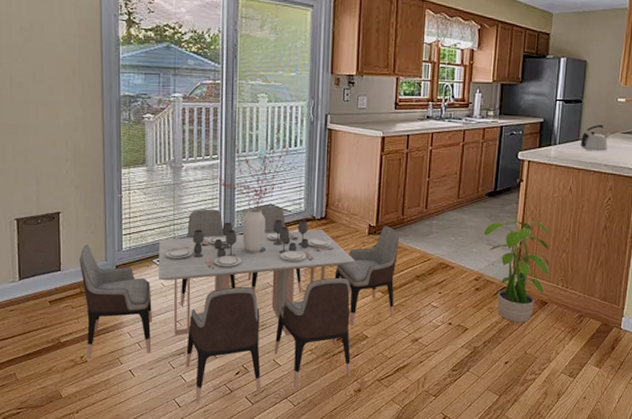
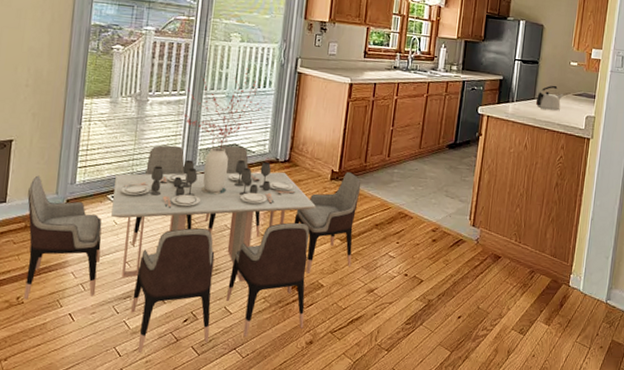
potted plant: present [482,216,550,323] -> none [441,168,506,277]

